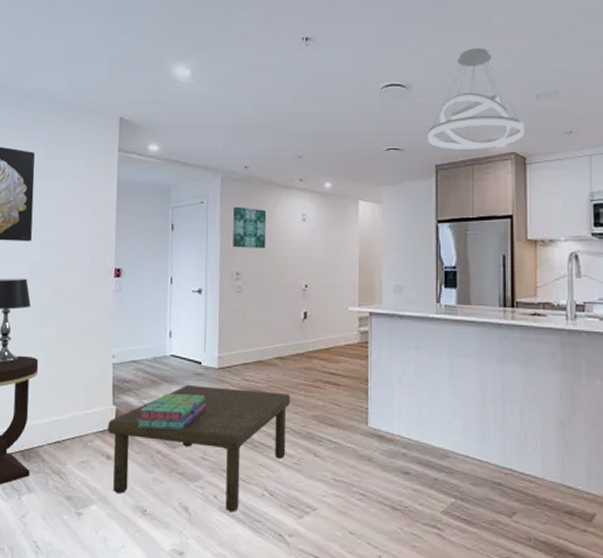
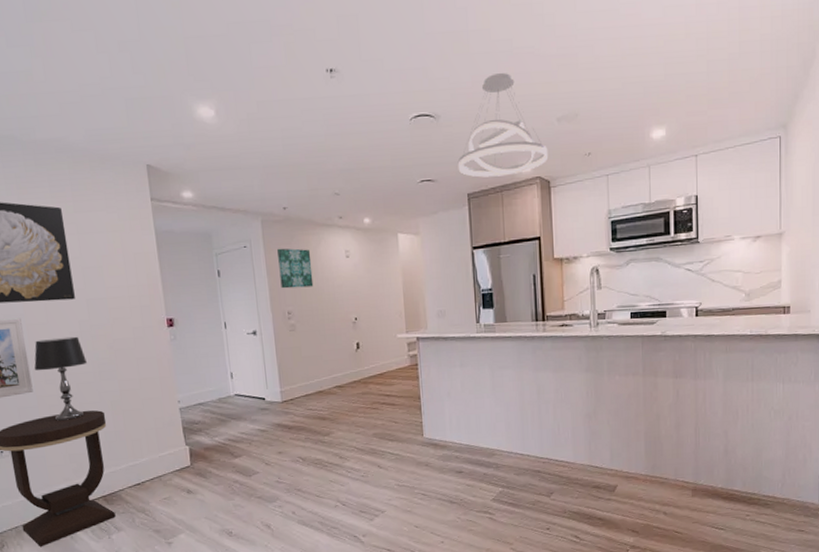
coffee table: present [108,384,291,513] -> none [183,417,353,524]
stack of books: present [137,393,207,430] -> none [211,427,276,463]

